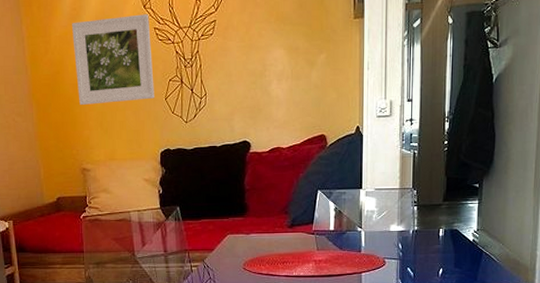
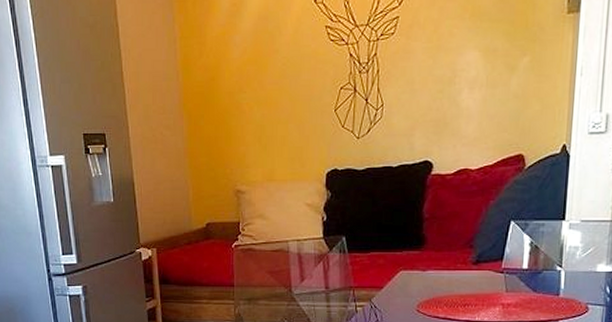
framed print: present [72,14,154,105] -> none [231,10,323,117]

